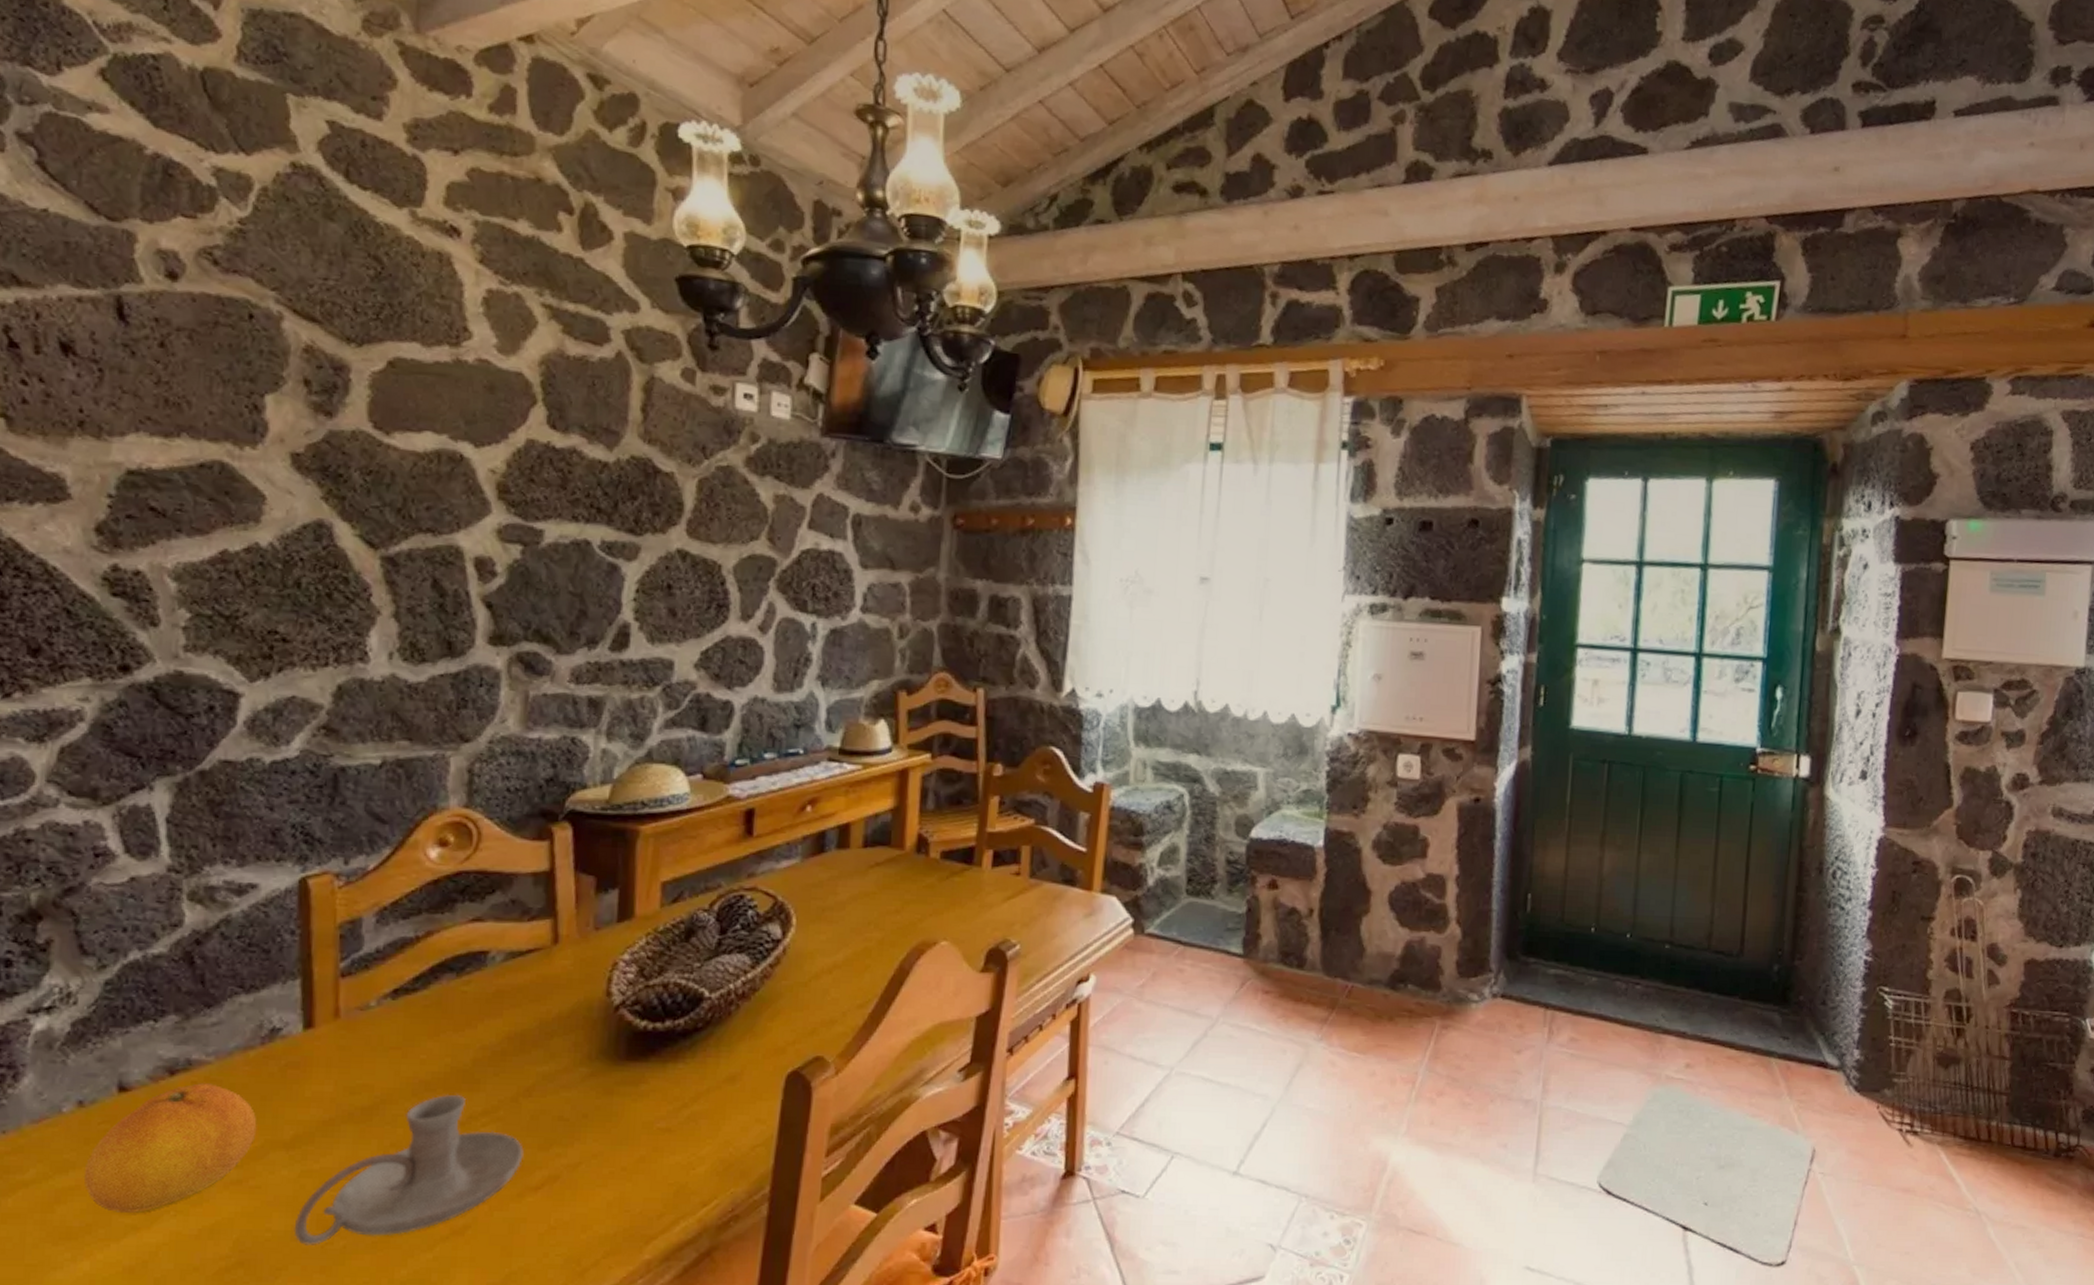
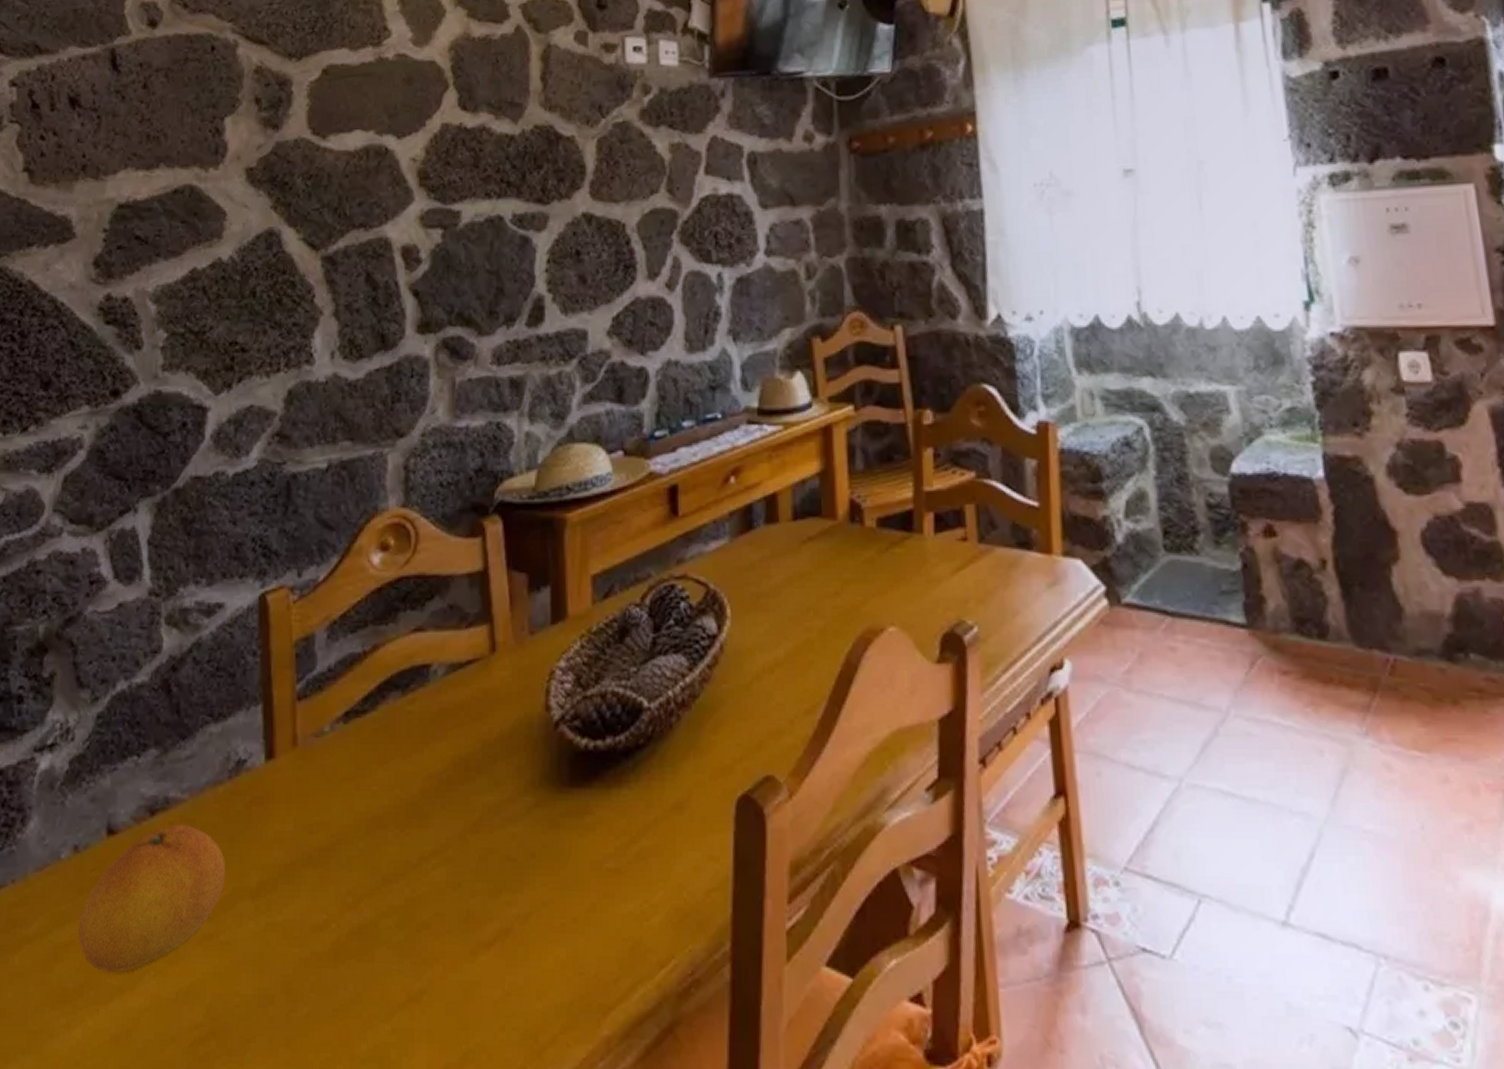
candle holder: present [294,1094,524,1245] -> none [260,831,474,1013]

